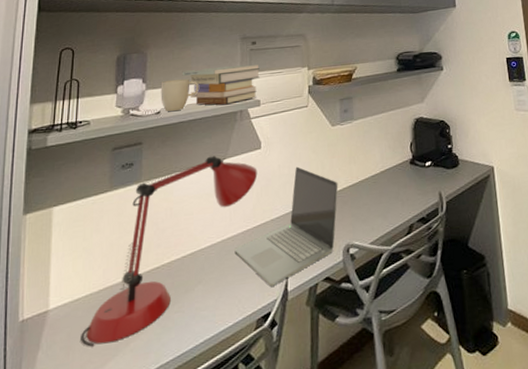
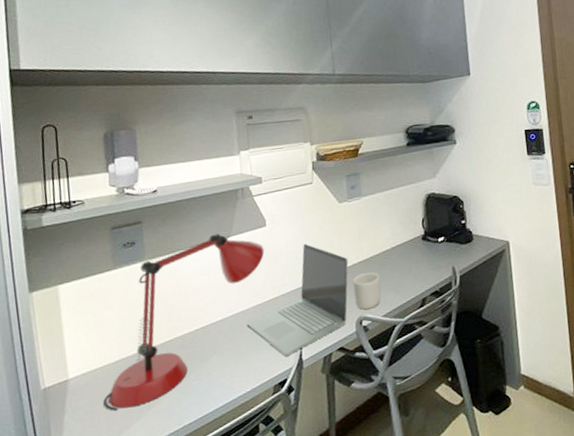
mug: present [161,78,199,112] -> none [154,156,195,191]
books: present [182,64,260,105] -> none [175,140,260,183]
mug: none [342,197,369,236] -> present [353,272,381,310]

